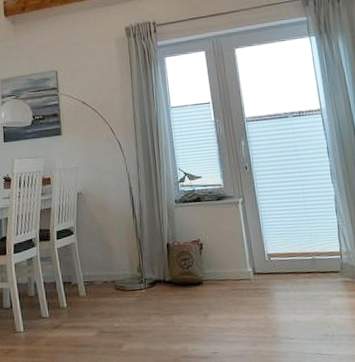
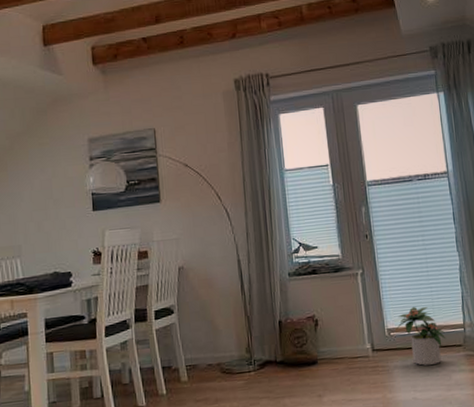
potted plant: none [276,233,324,291] -> present [396,306,447,366]

